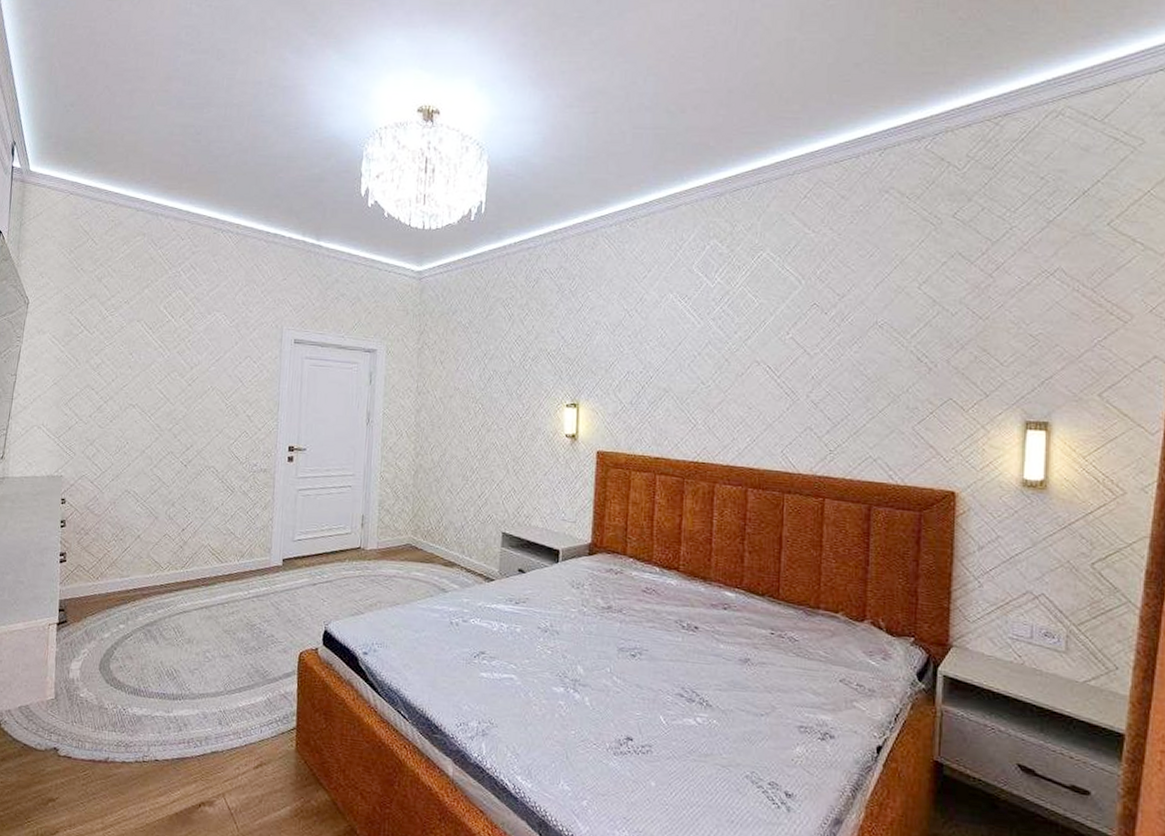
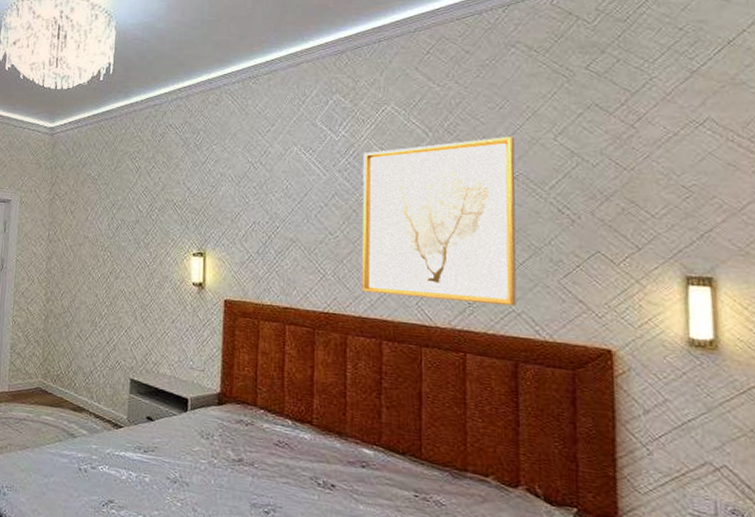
wall art: none [730,284,881,453] -> present [361,136,517,307]

